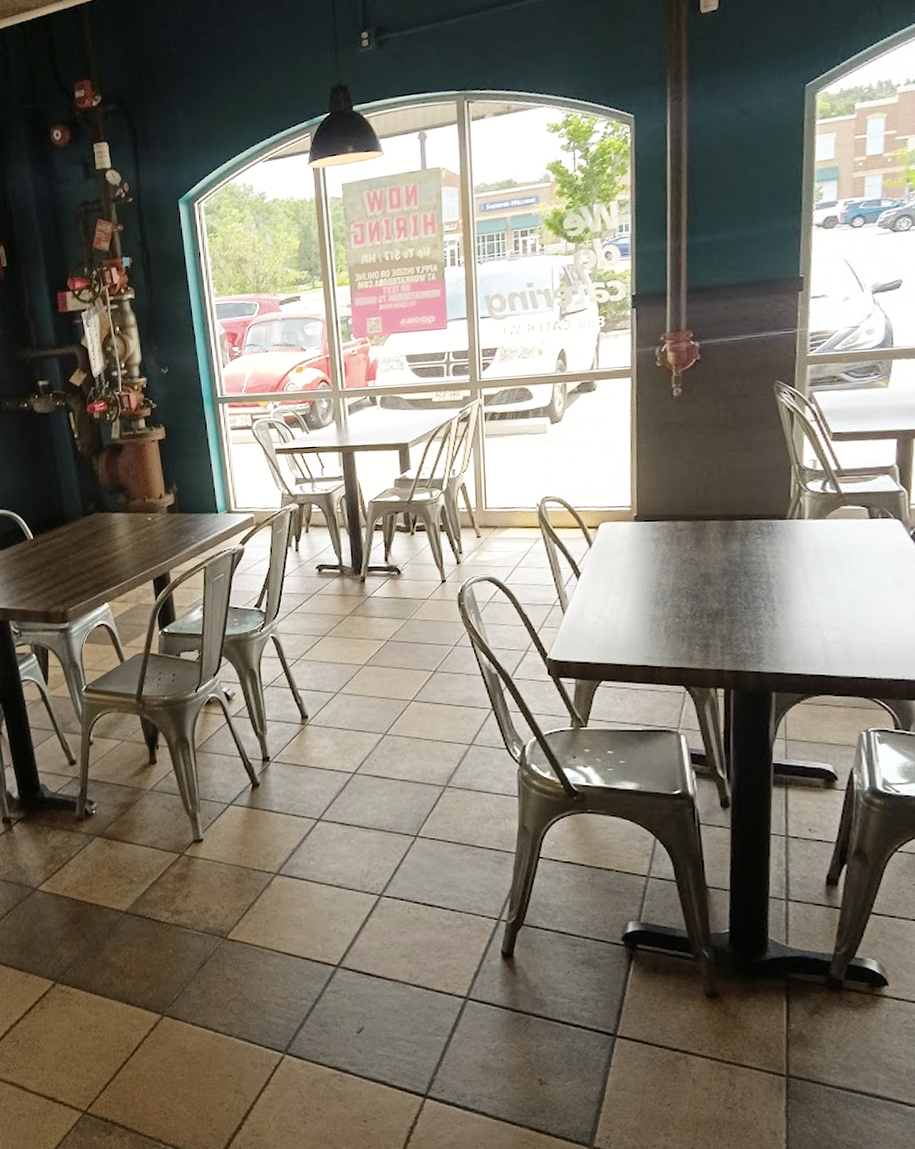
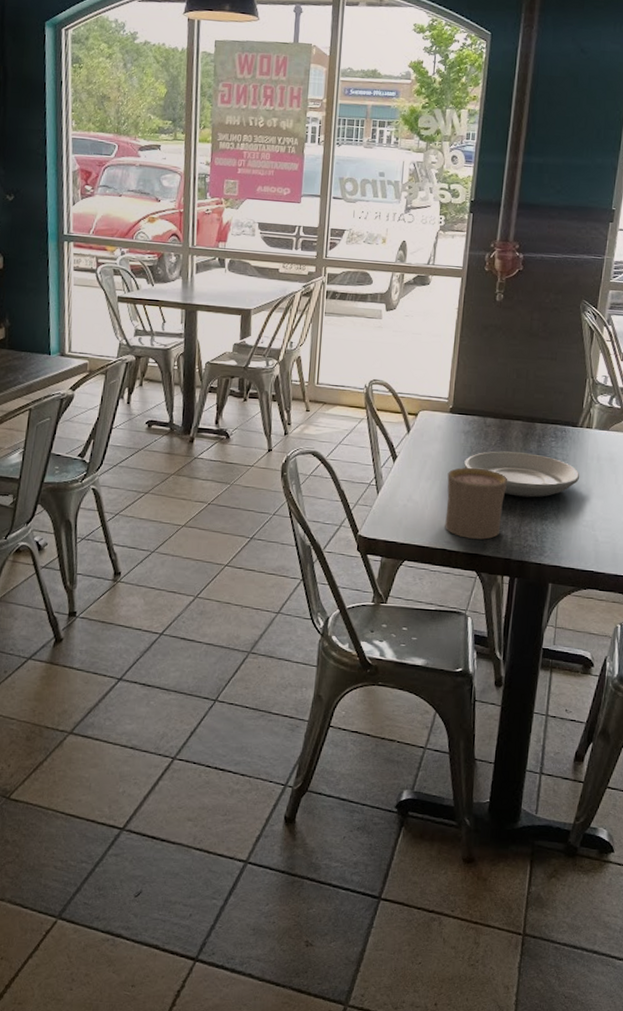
cup: none [639,576,710,652] -> present [445,467,508,540]
plate: none [657,554,796,602] -> present [464,451,580,498]

